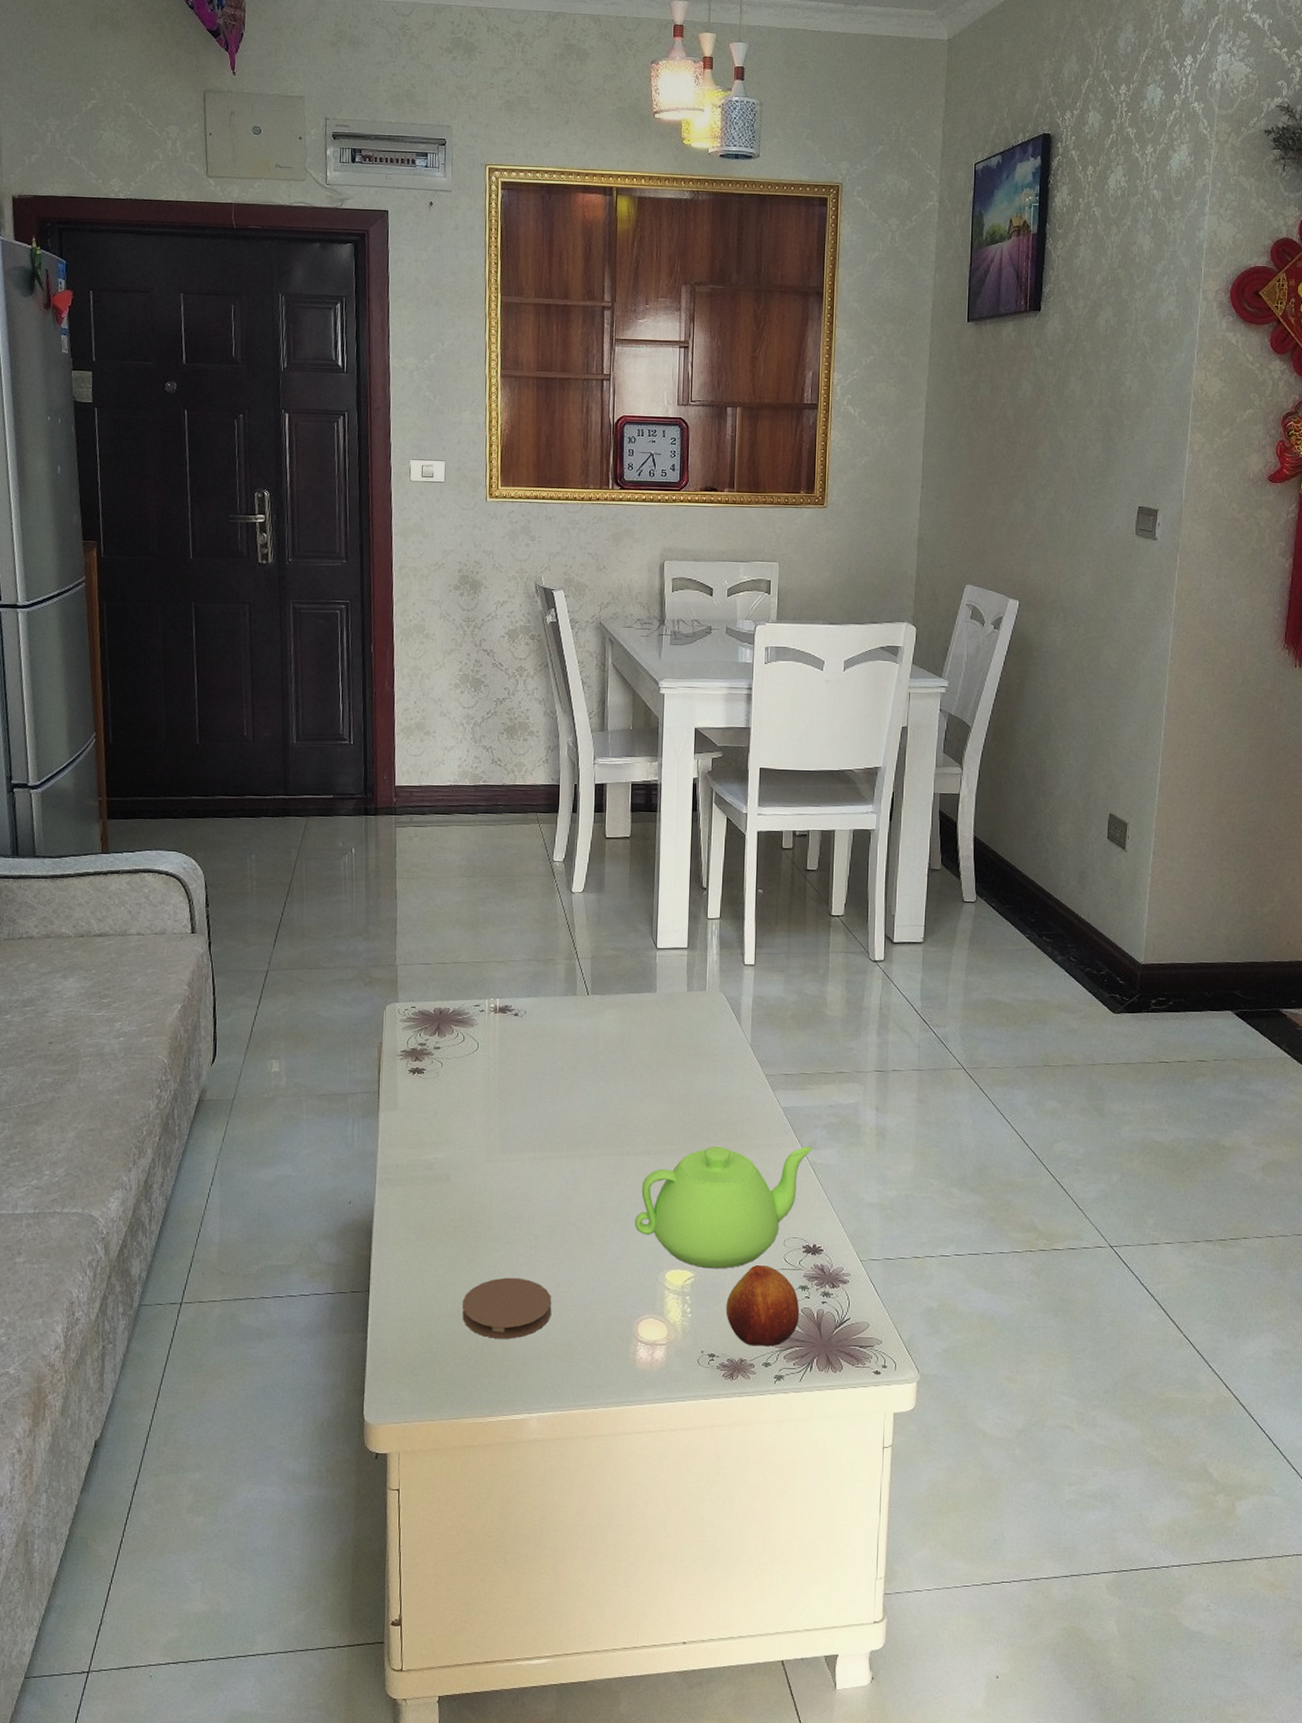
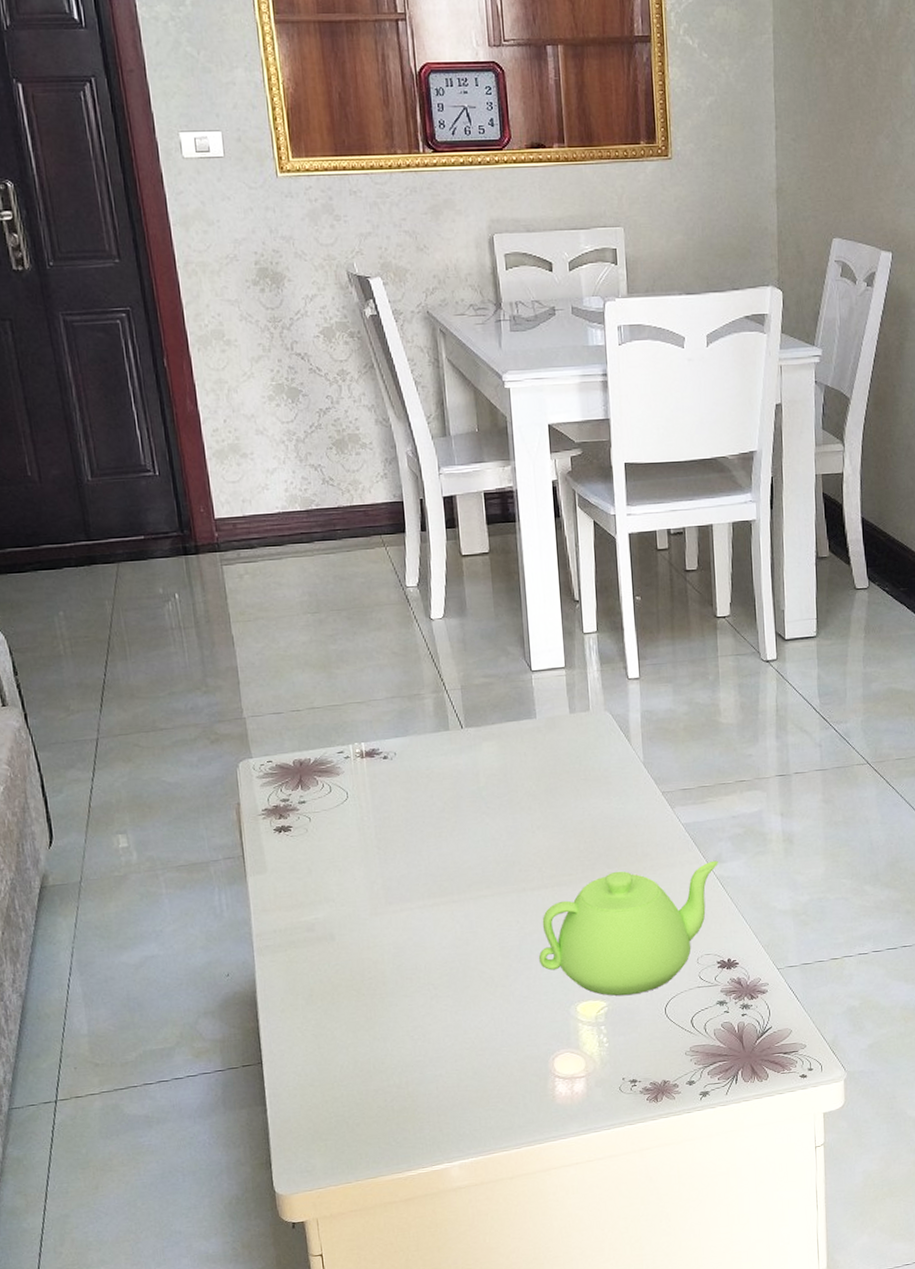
coaster: present [462,1277,552,1339] -> none [364,1029,462,1094]
fruit: present [726,1265,800,1347] -> none [643,985,720,1067]

